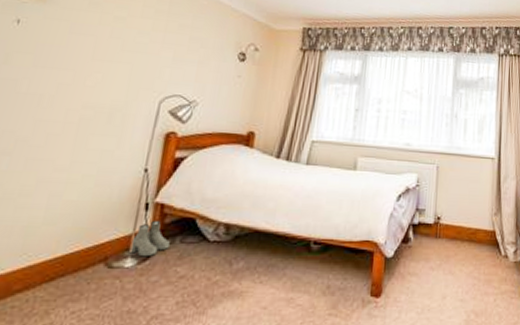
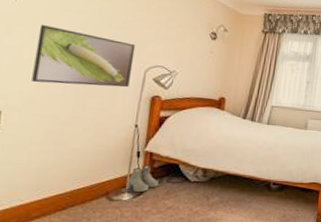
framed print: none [27,51,150,123] -> present [32,25,136,88]

